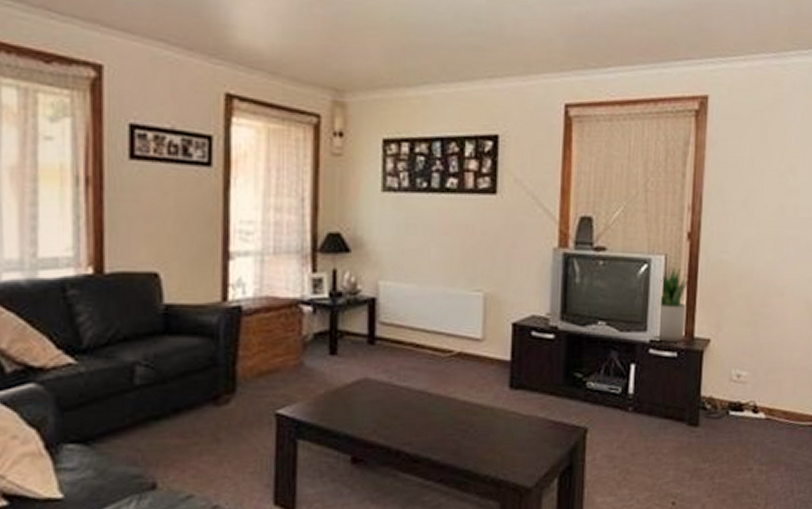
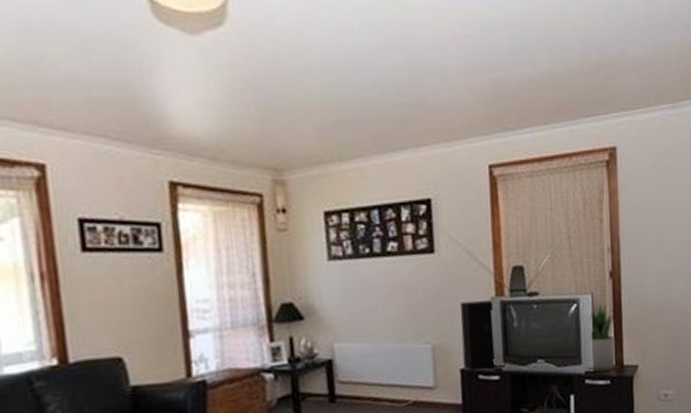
speaker: none [516,250,562,327] -> present [460,299,506,372]

